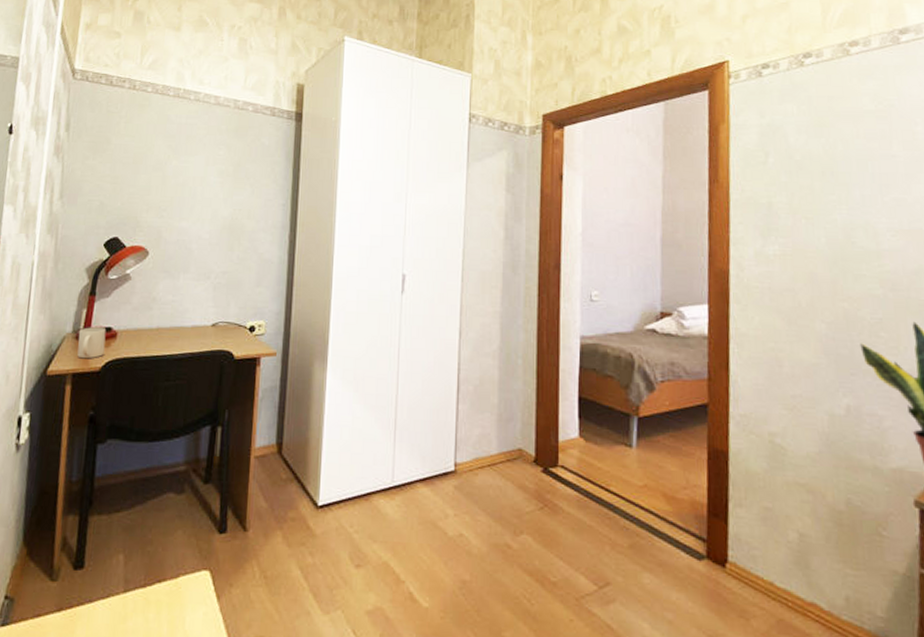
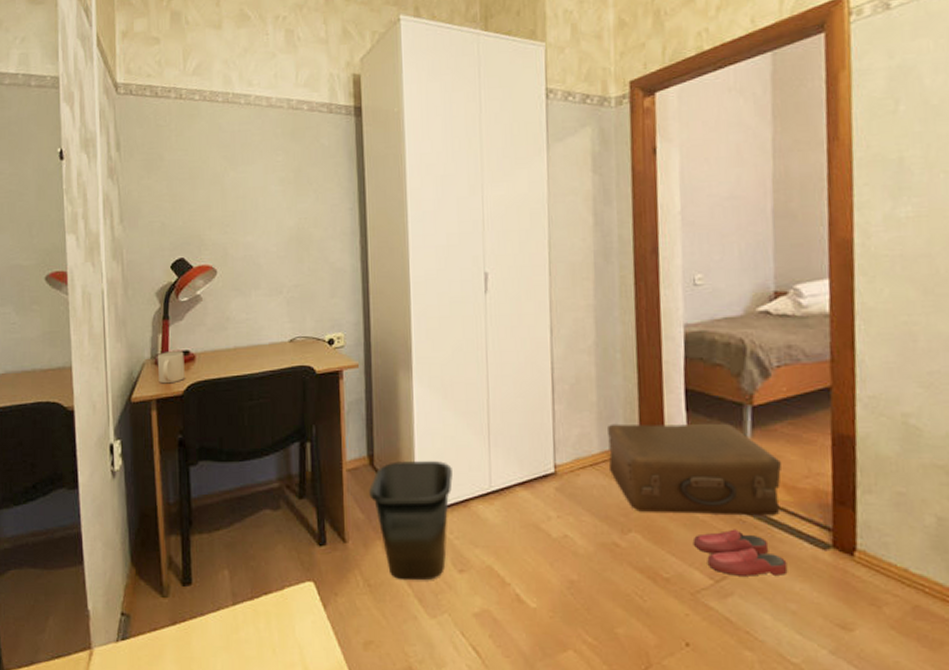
waste bin: none [274,451,357,574] -> present [369,461,453,580]
suitcase: none [505,426,663,525] -> present [608,423,782,516]
slippers: none [581,535,666,584] -> present [694,529,788,576]

